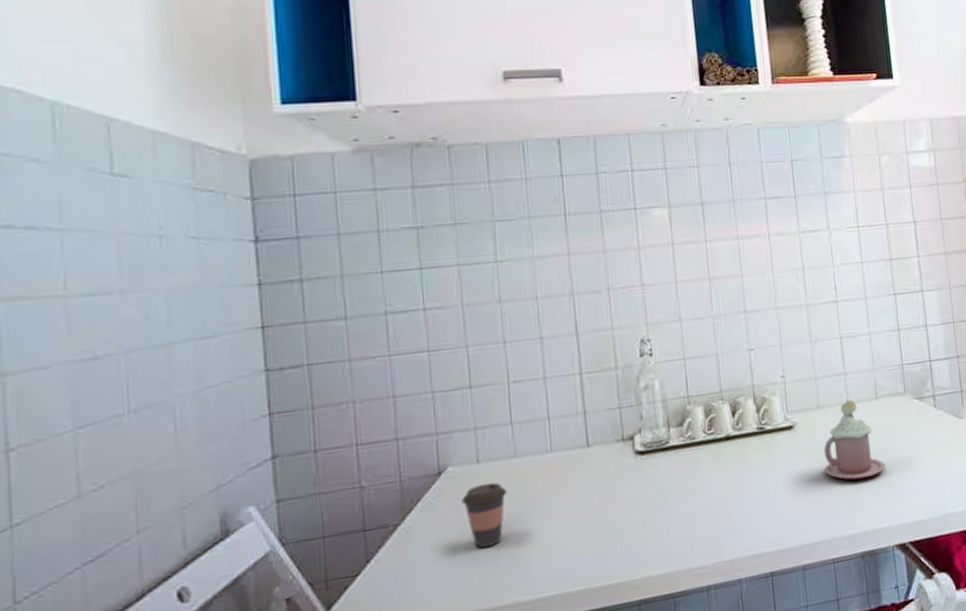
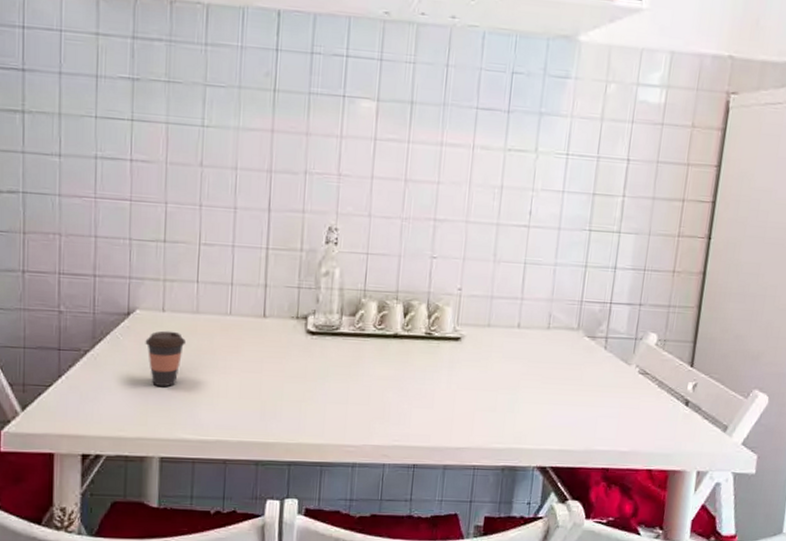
mug: present [824,399,885,480] -> none [482,324,543,401]

